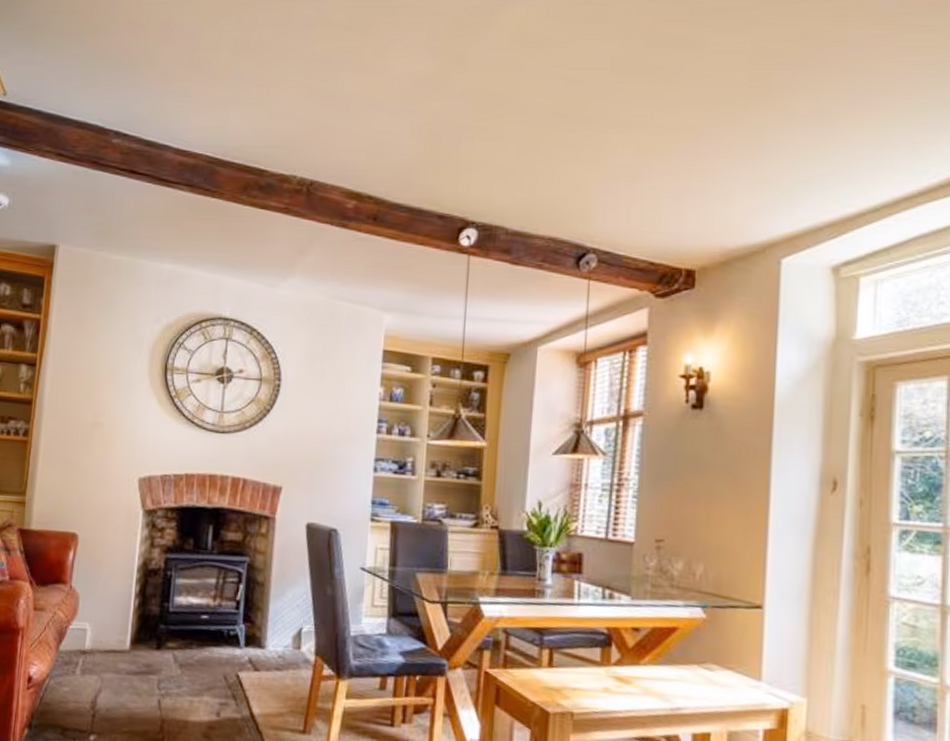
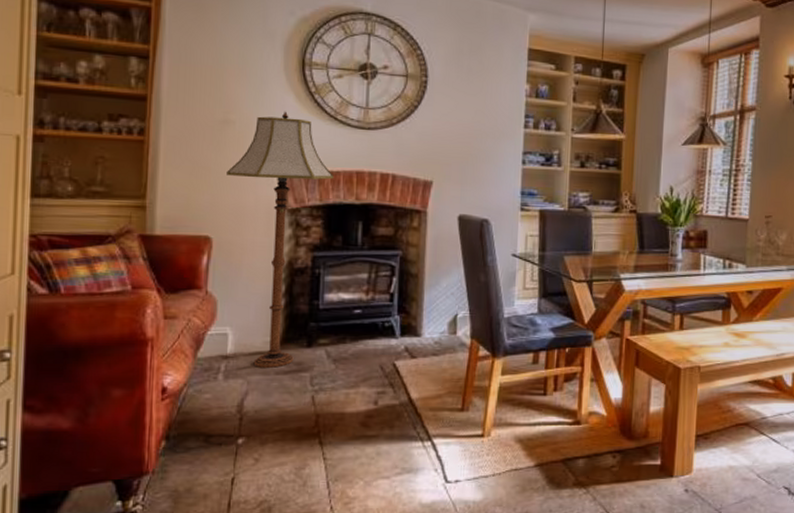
floor lamp: none [94,414,188,668] -> present [226,111,333,368]

